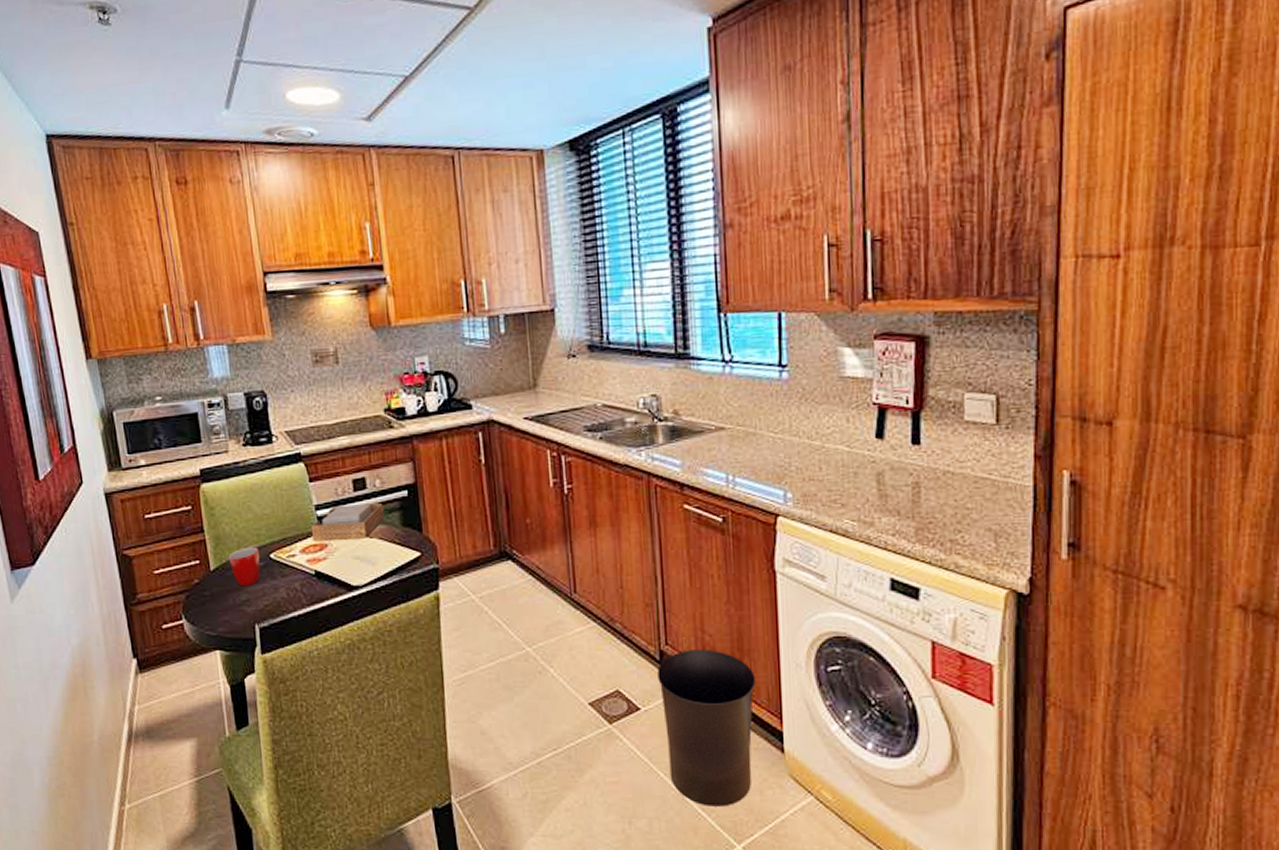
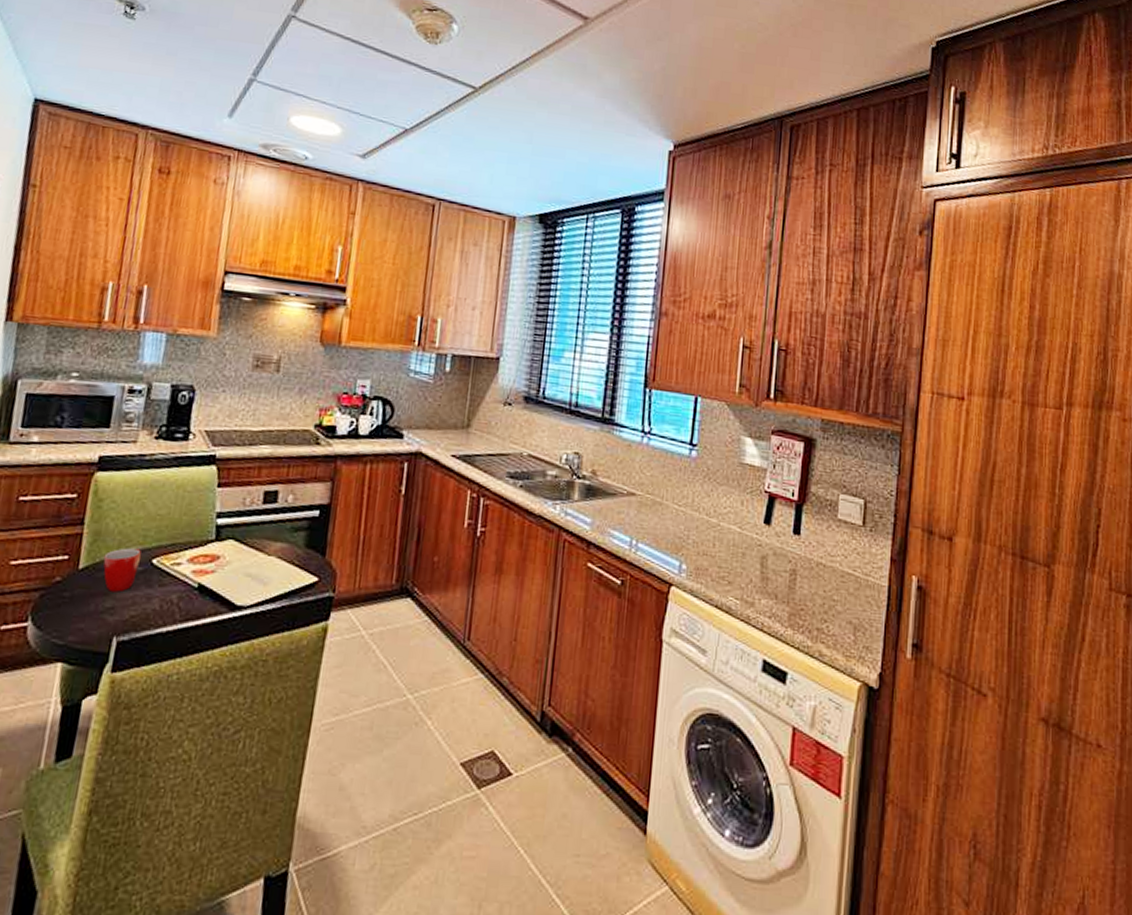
napkin holder: present [310,503,384,542] -> none [205,516,291,556]
waste bin: present [657,649,756,807] -> none [530,713,630,893]

